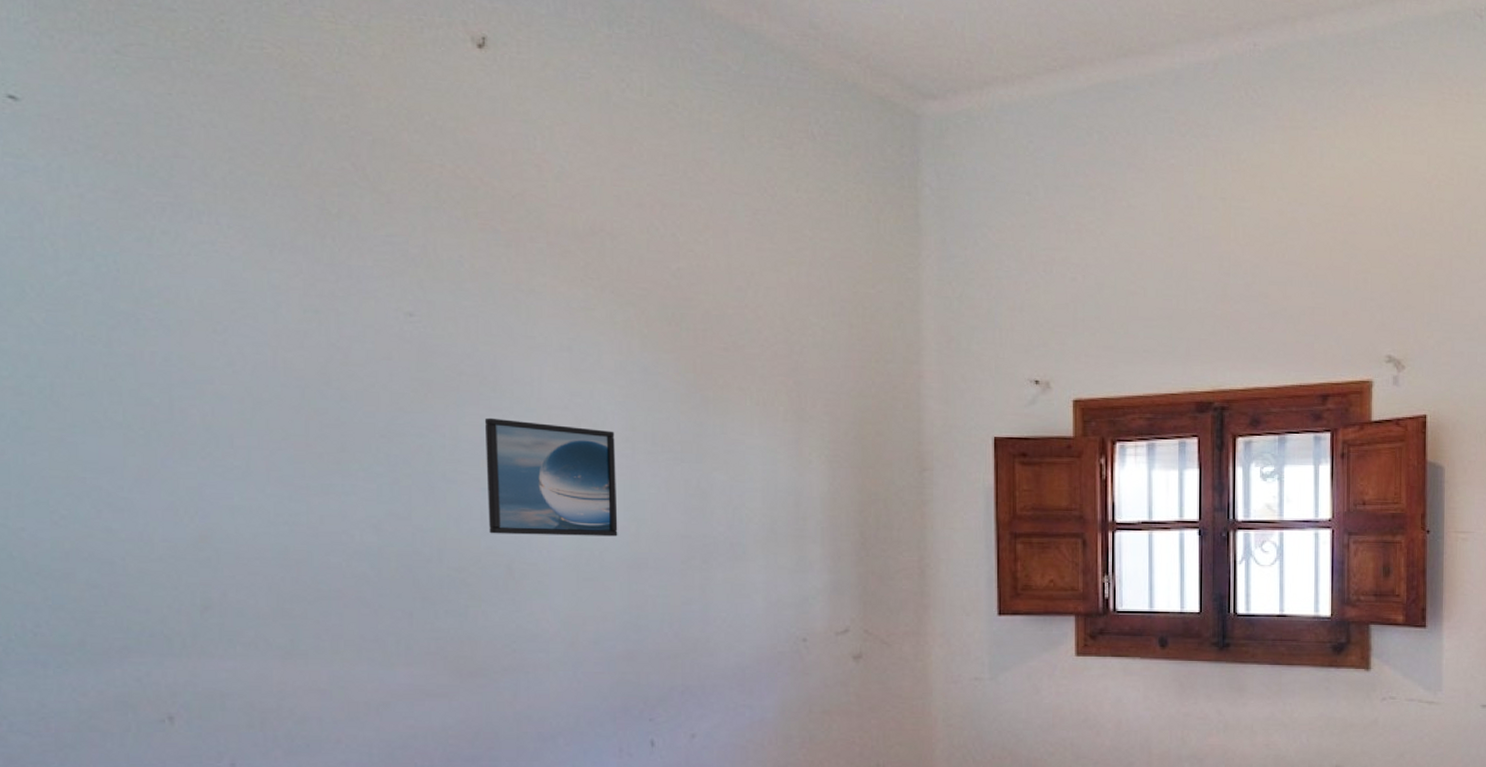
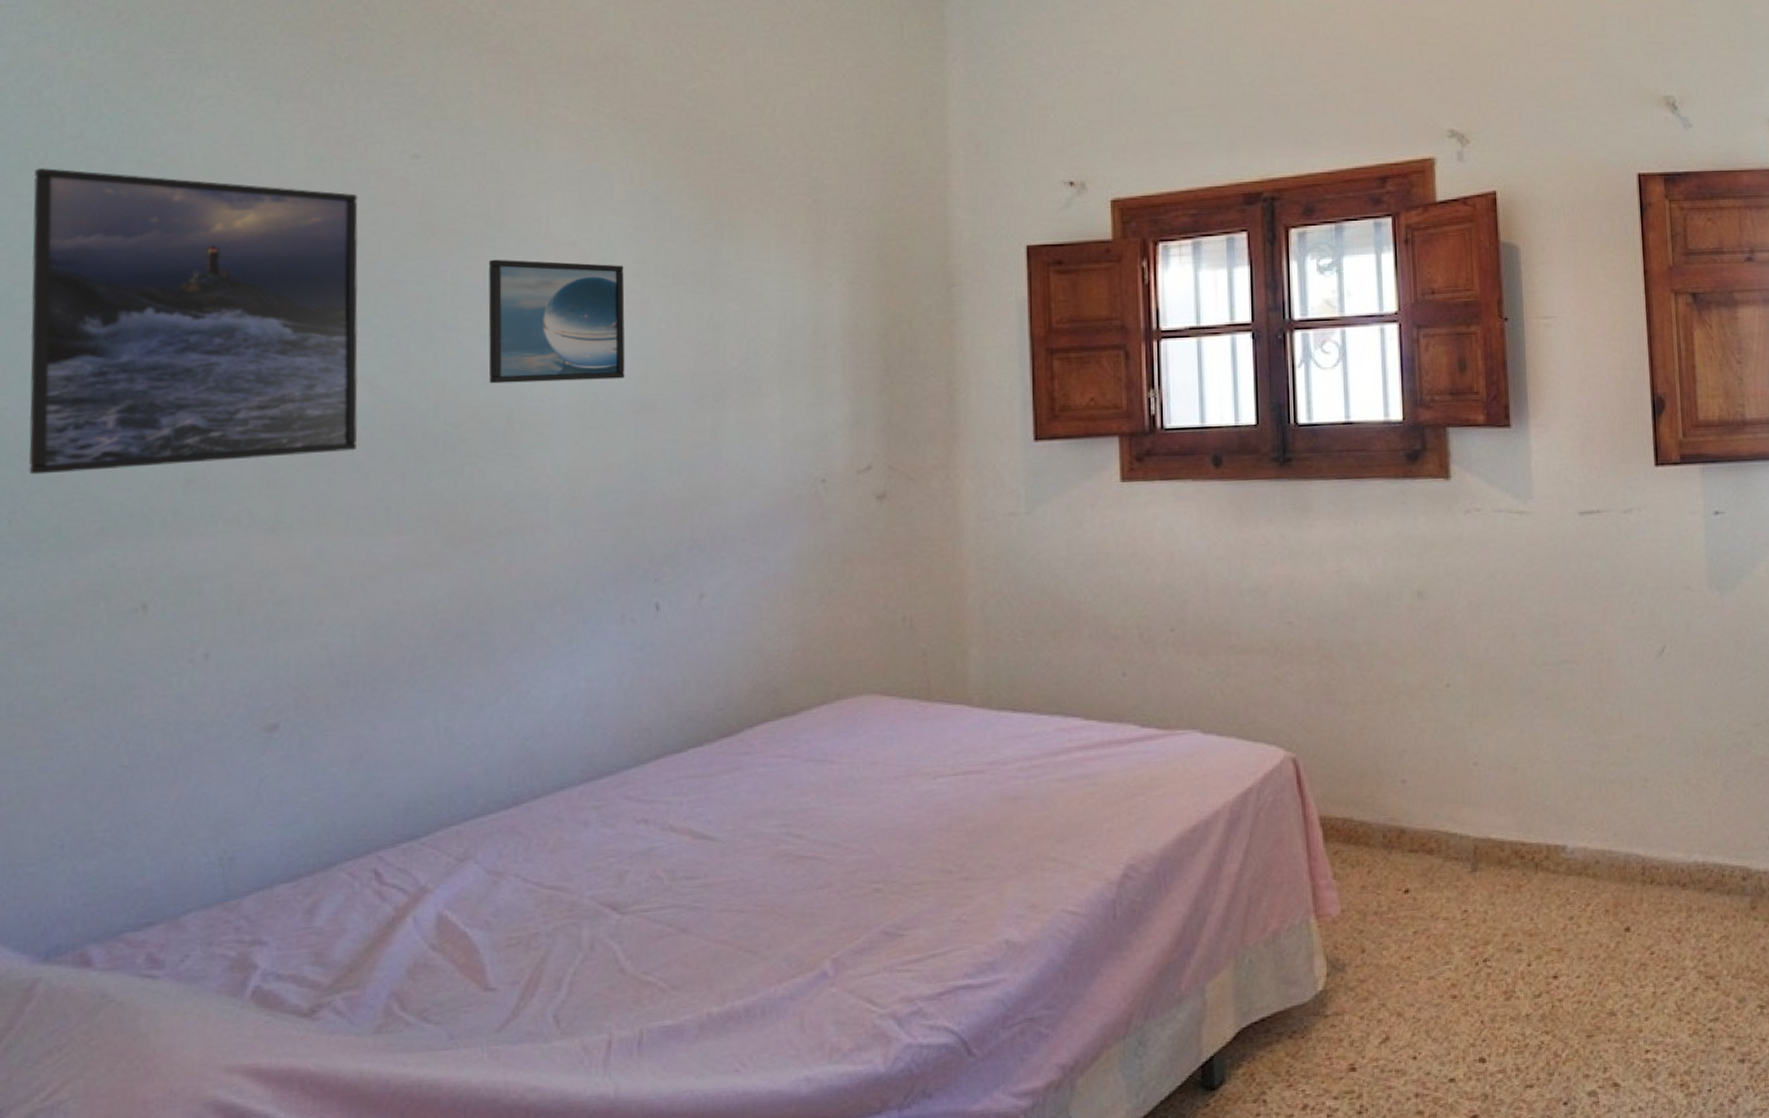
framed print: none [32,301,366,593] -> present [28,168,359,475]

